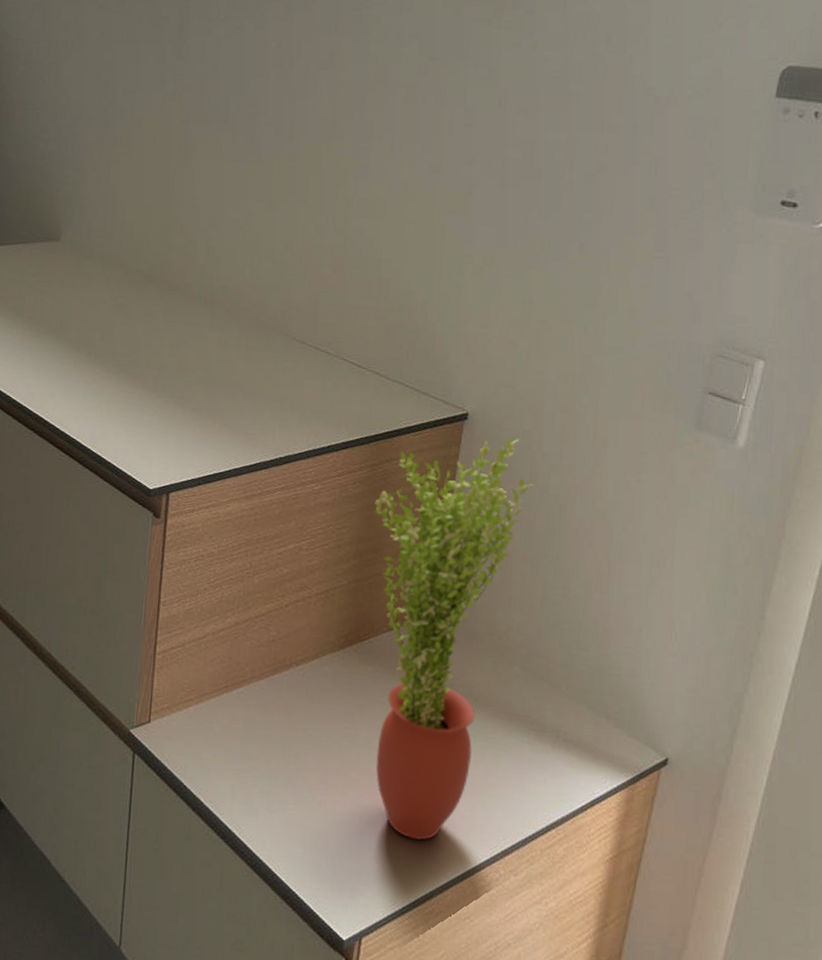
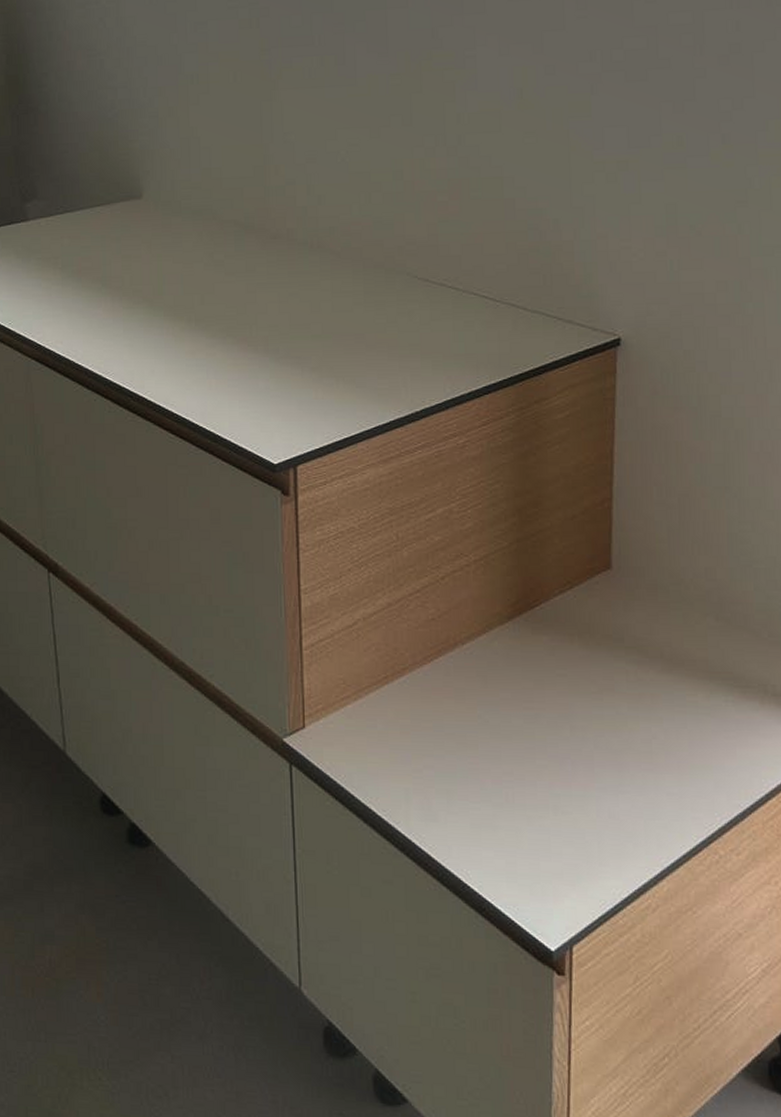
potted plant: present [374,438,535,840] -> none [527,360,705,827]

